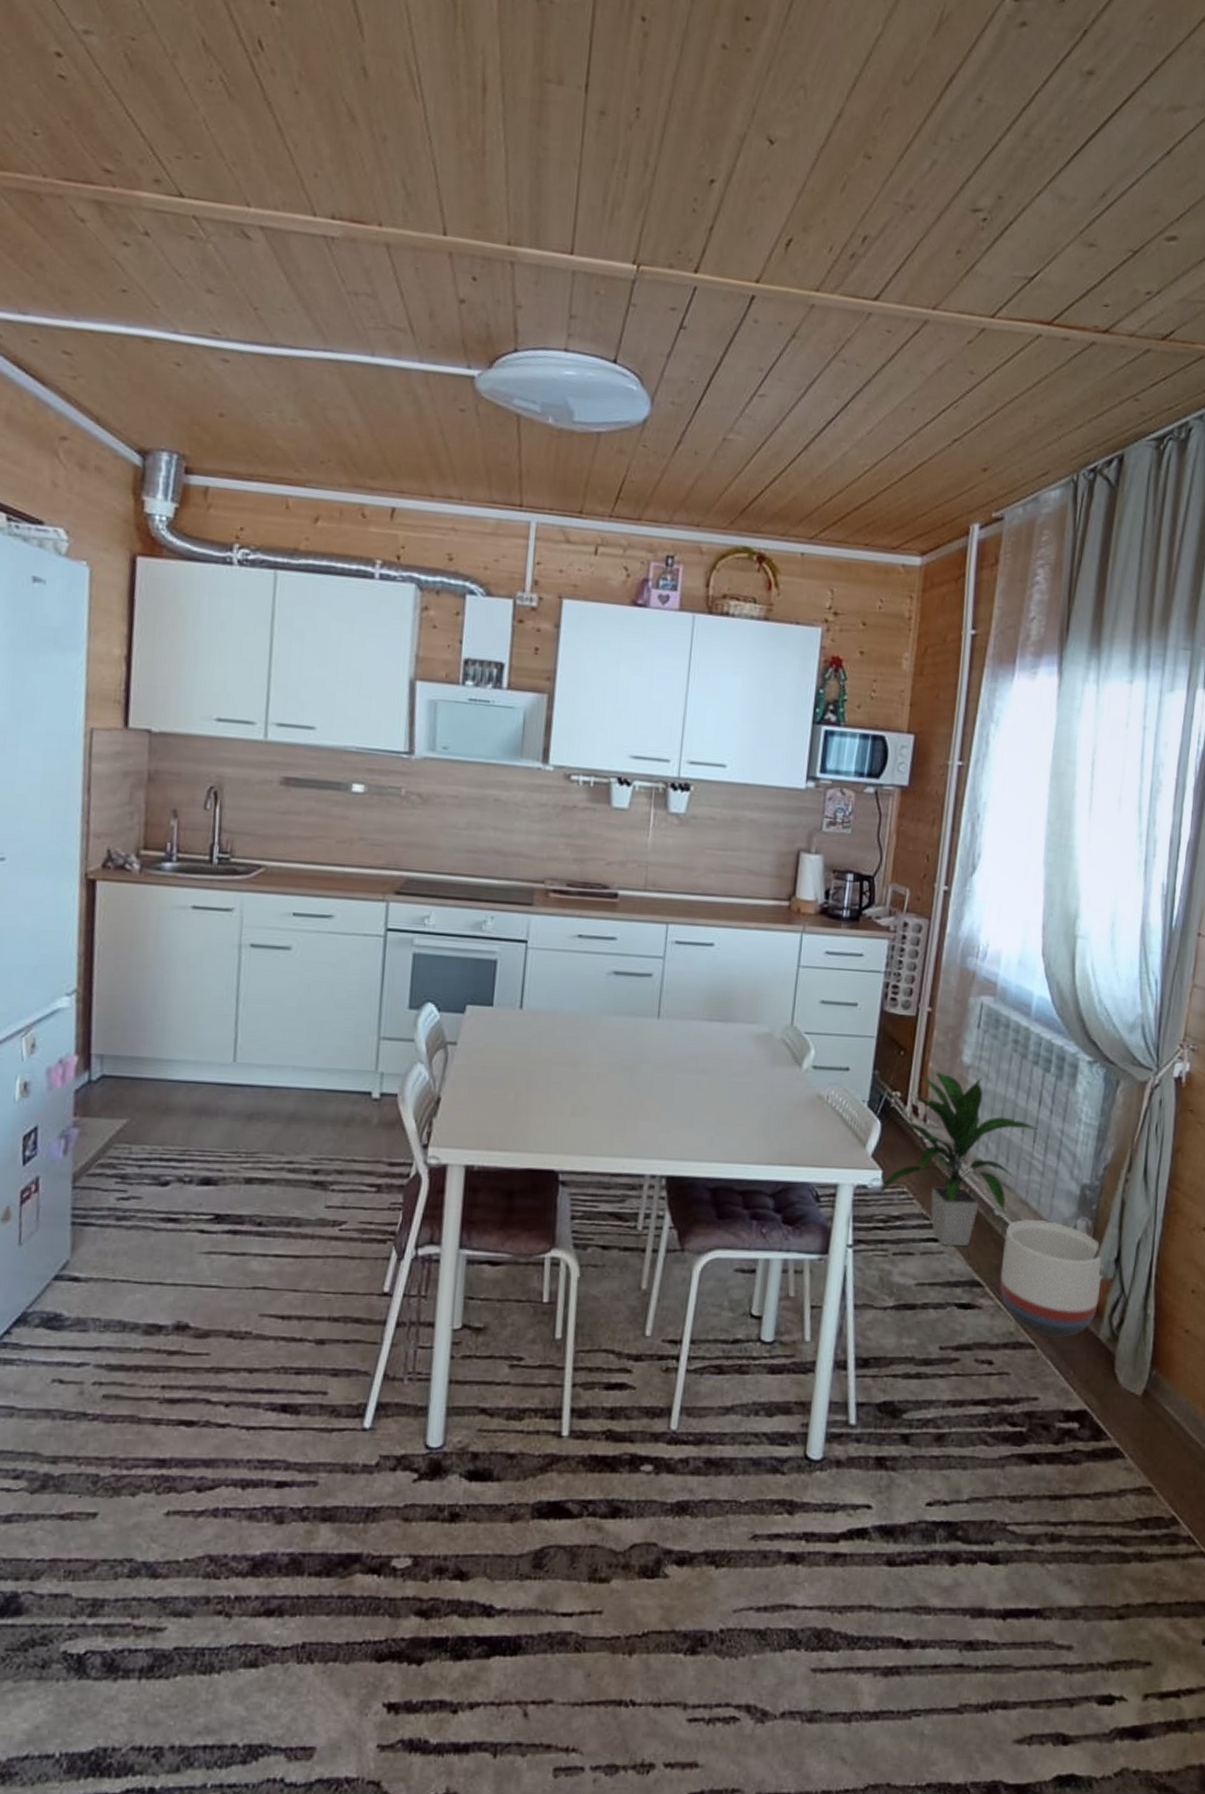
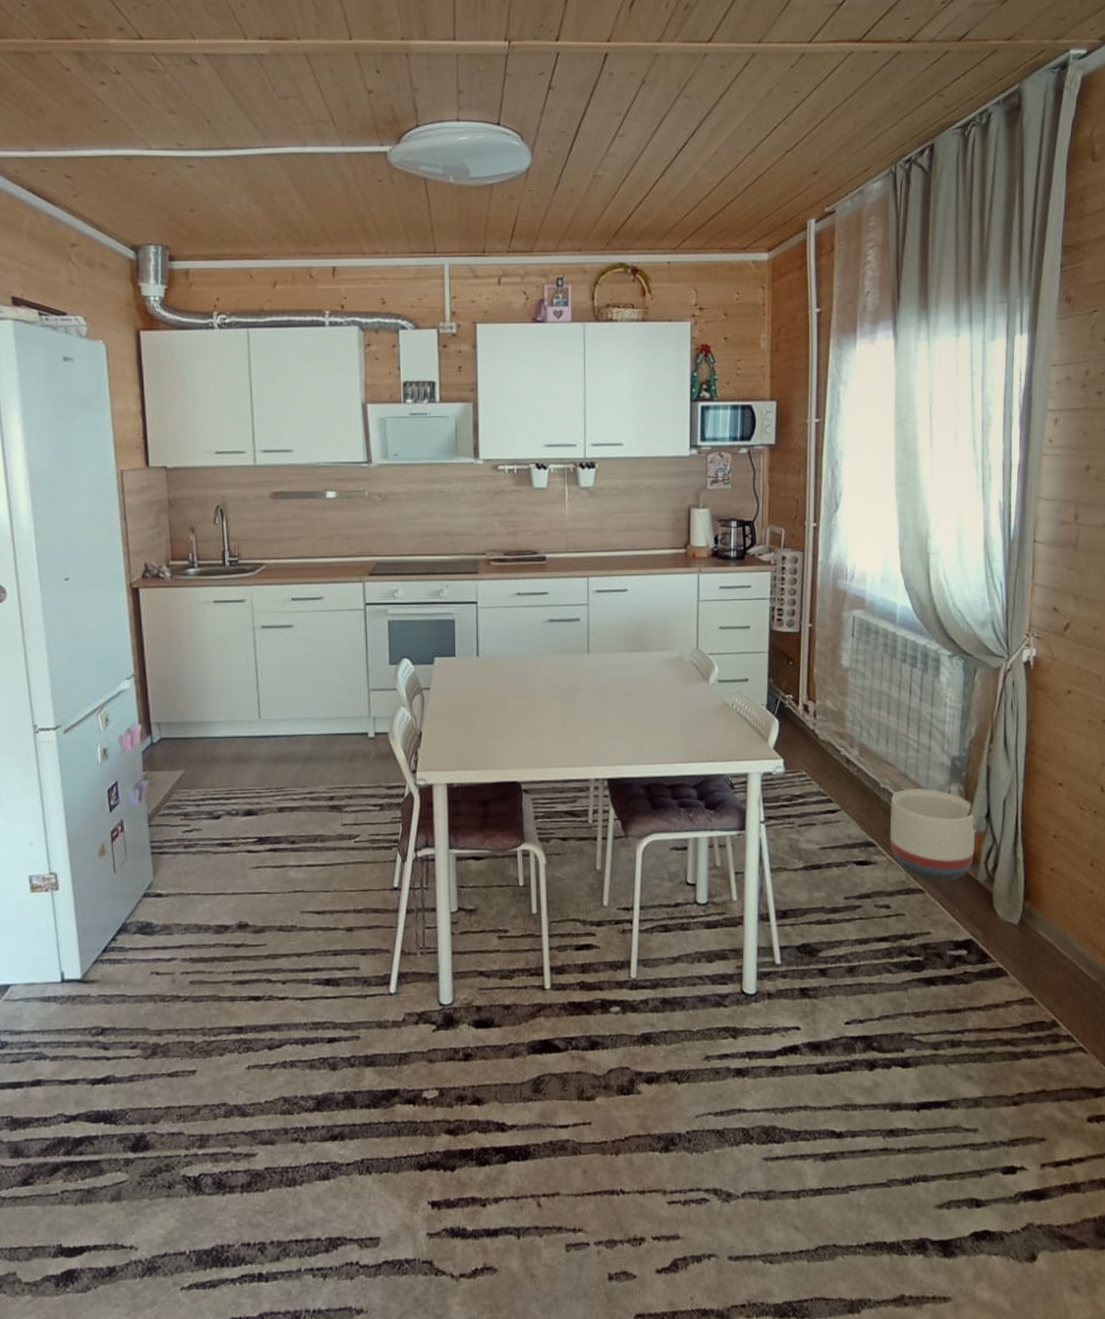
indoor plant: present [877,1070,1038,1247] -> none [781,674,911,816]

